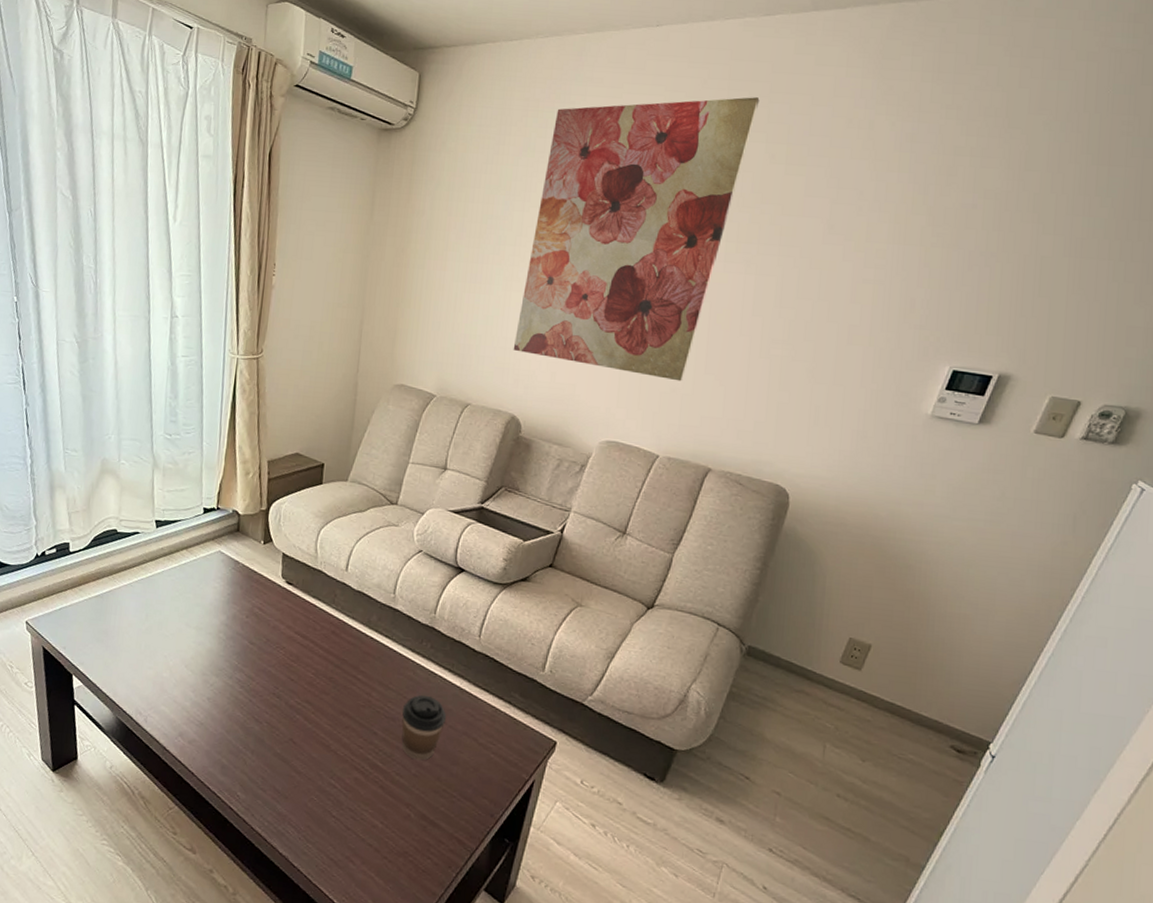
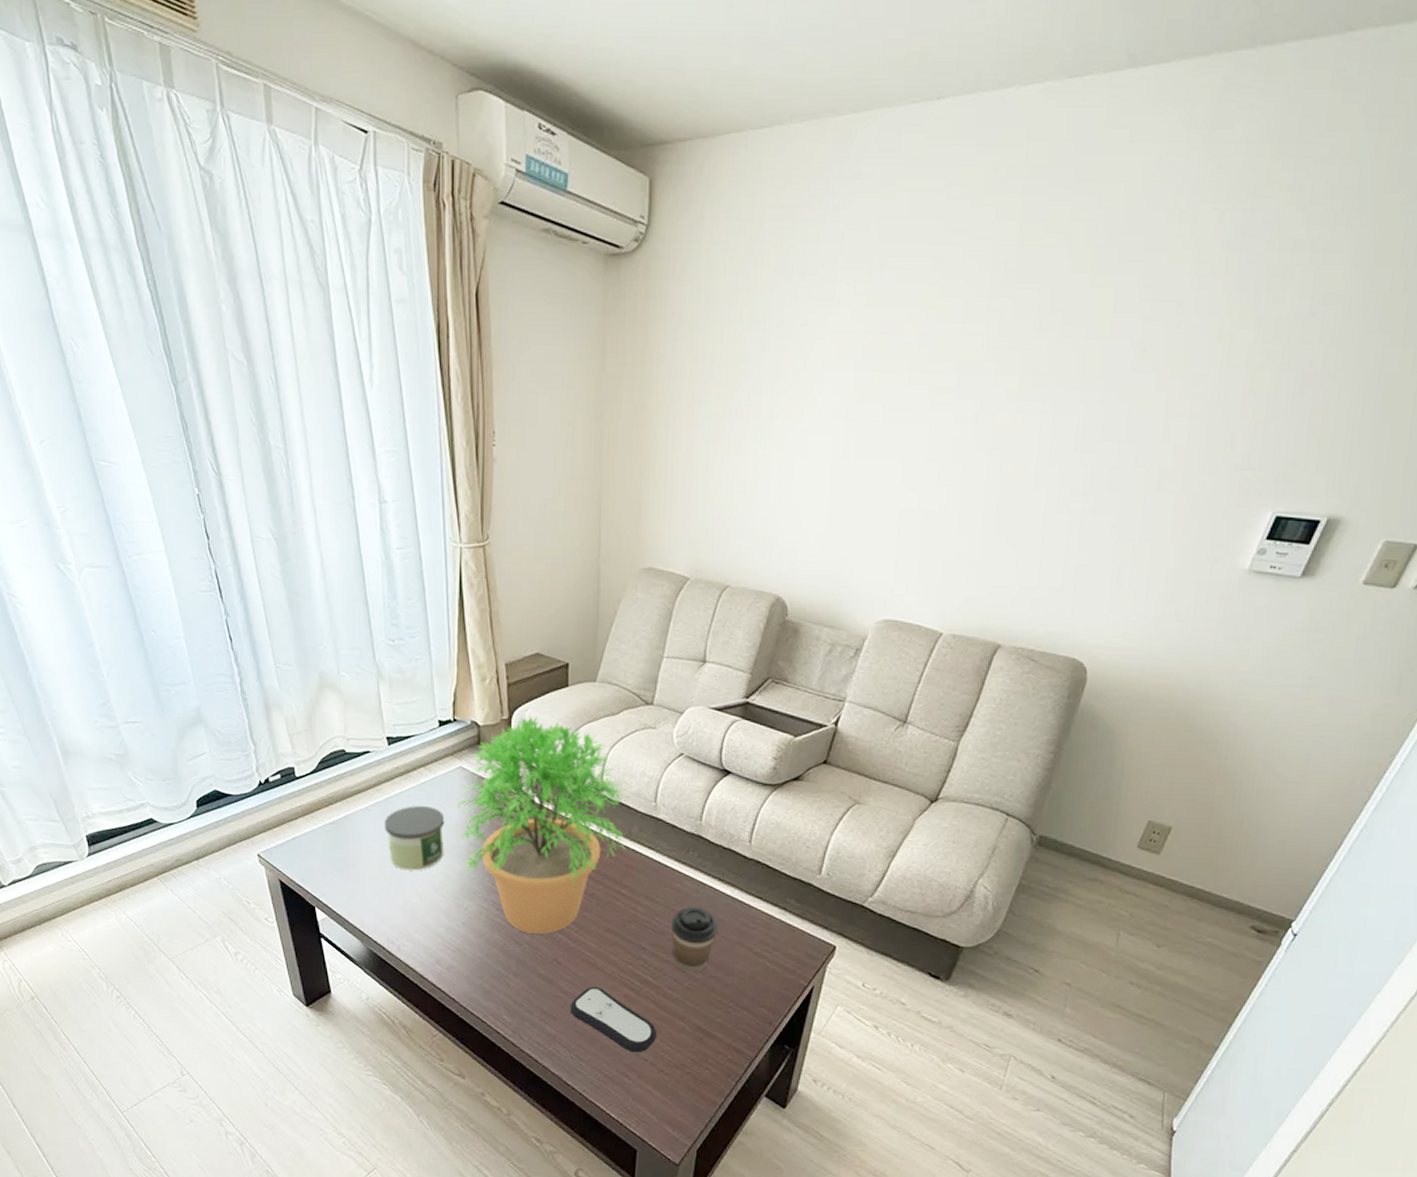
candle: none [144,584,201,646] -> present [384,806,445,871]
potted plant: none [212,509,369,714] -> present [456,717,627,934]
remote control: none [301,768,383,838] -> present [570,987,657,1053]
wall art: present [513,97,760,382] -> none [775,188,1062,547]

